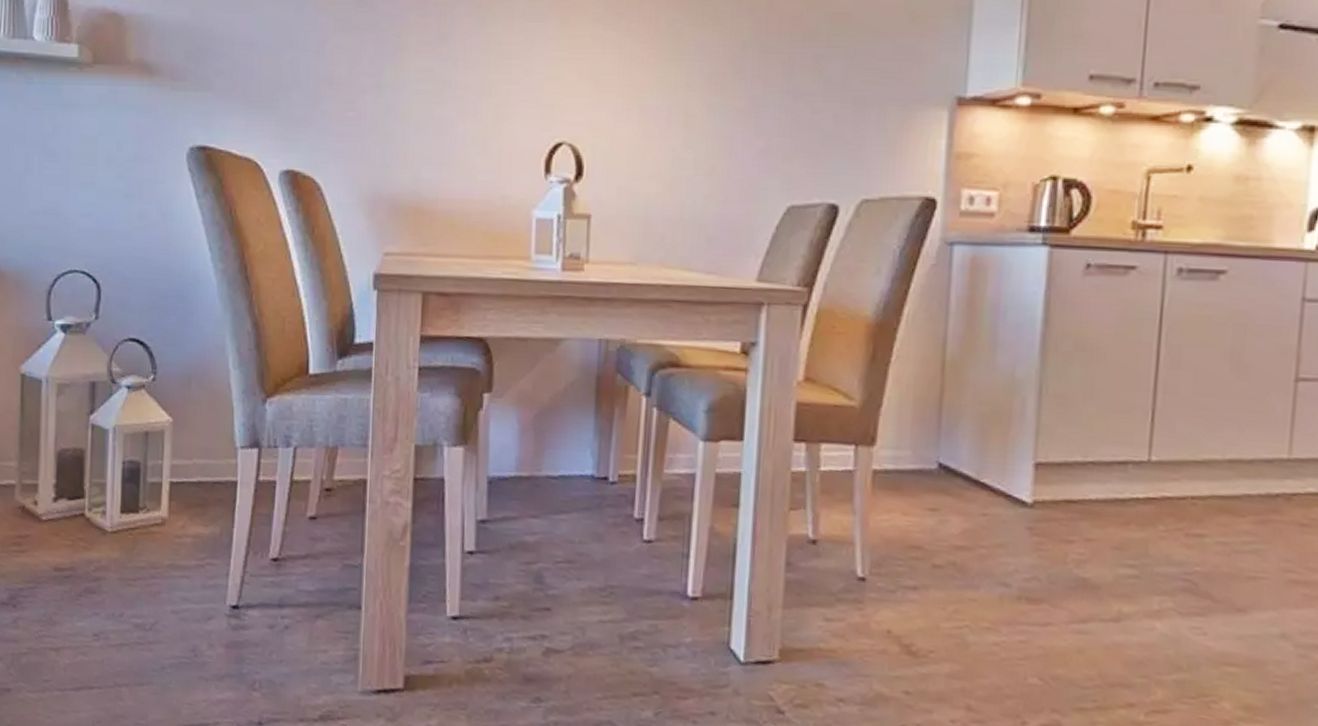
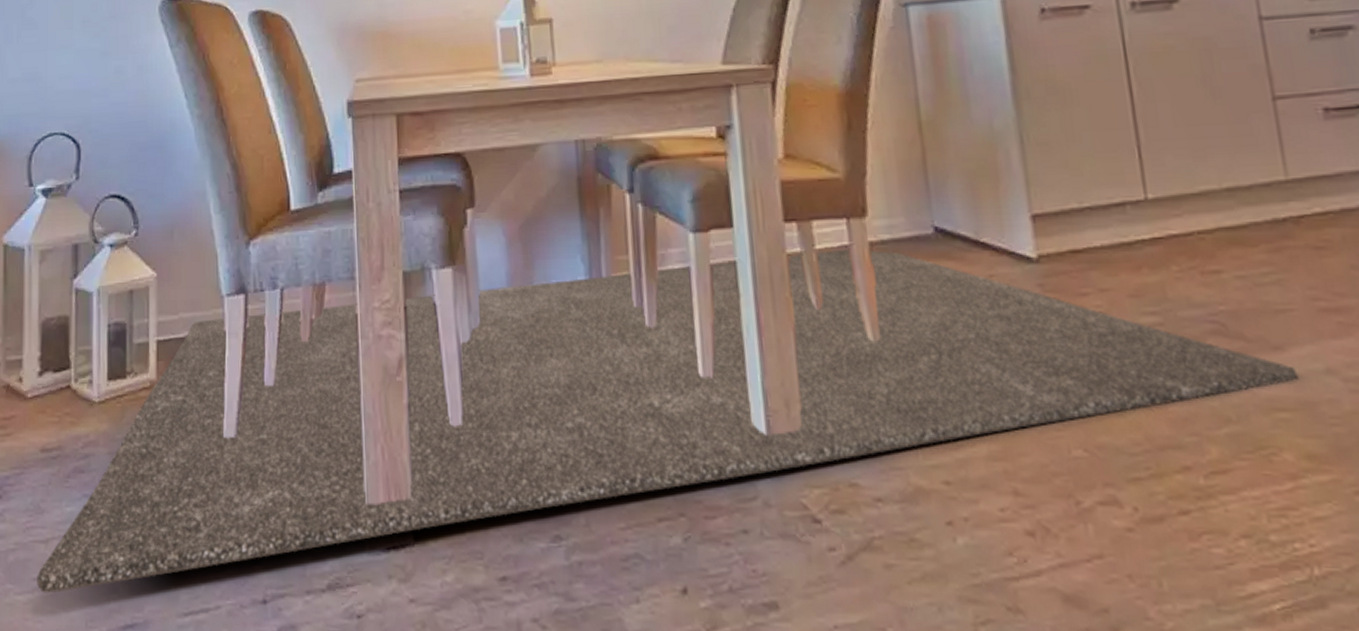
rug: none [48,467,1254,695] -> present [37,250,1299,593]

